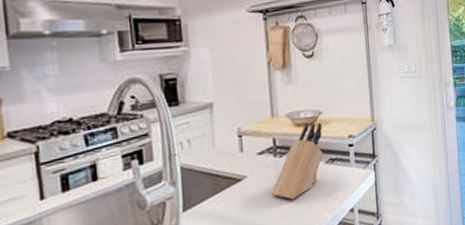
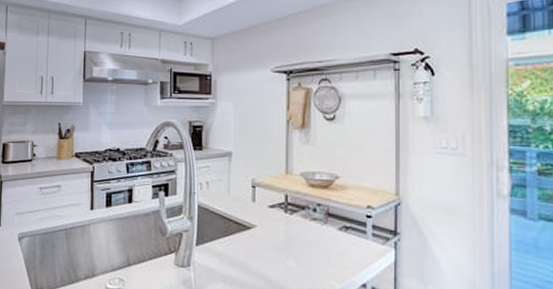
knife block: present [270,122,323,200] -> none [278,184,338,259]

